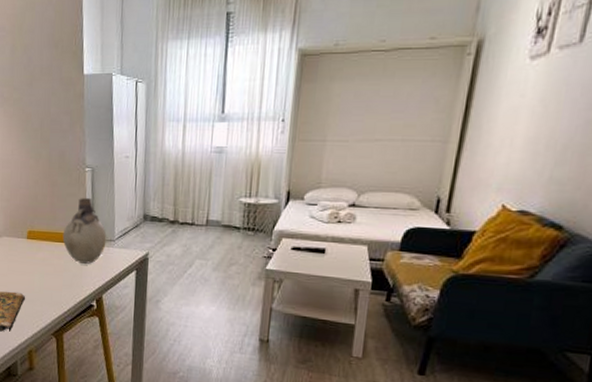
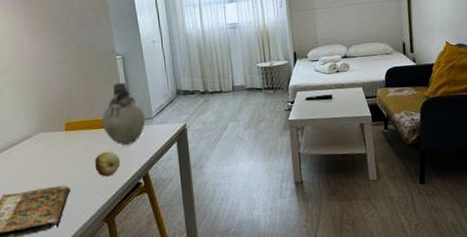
fruit: none [51,267,76,293] -> present [95,151,121,177]

